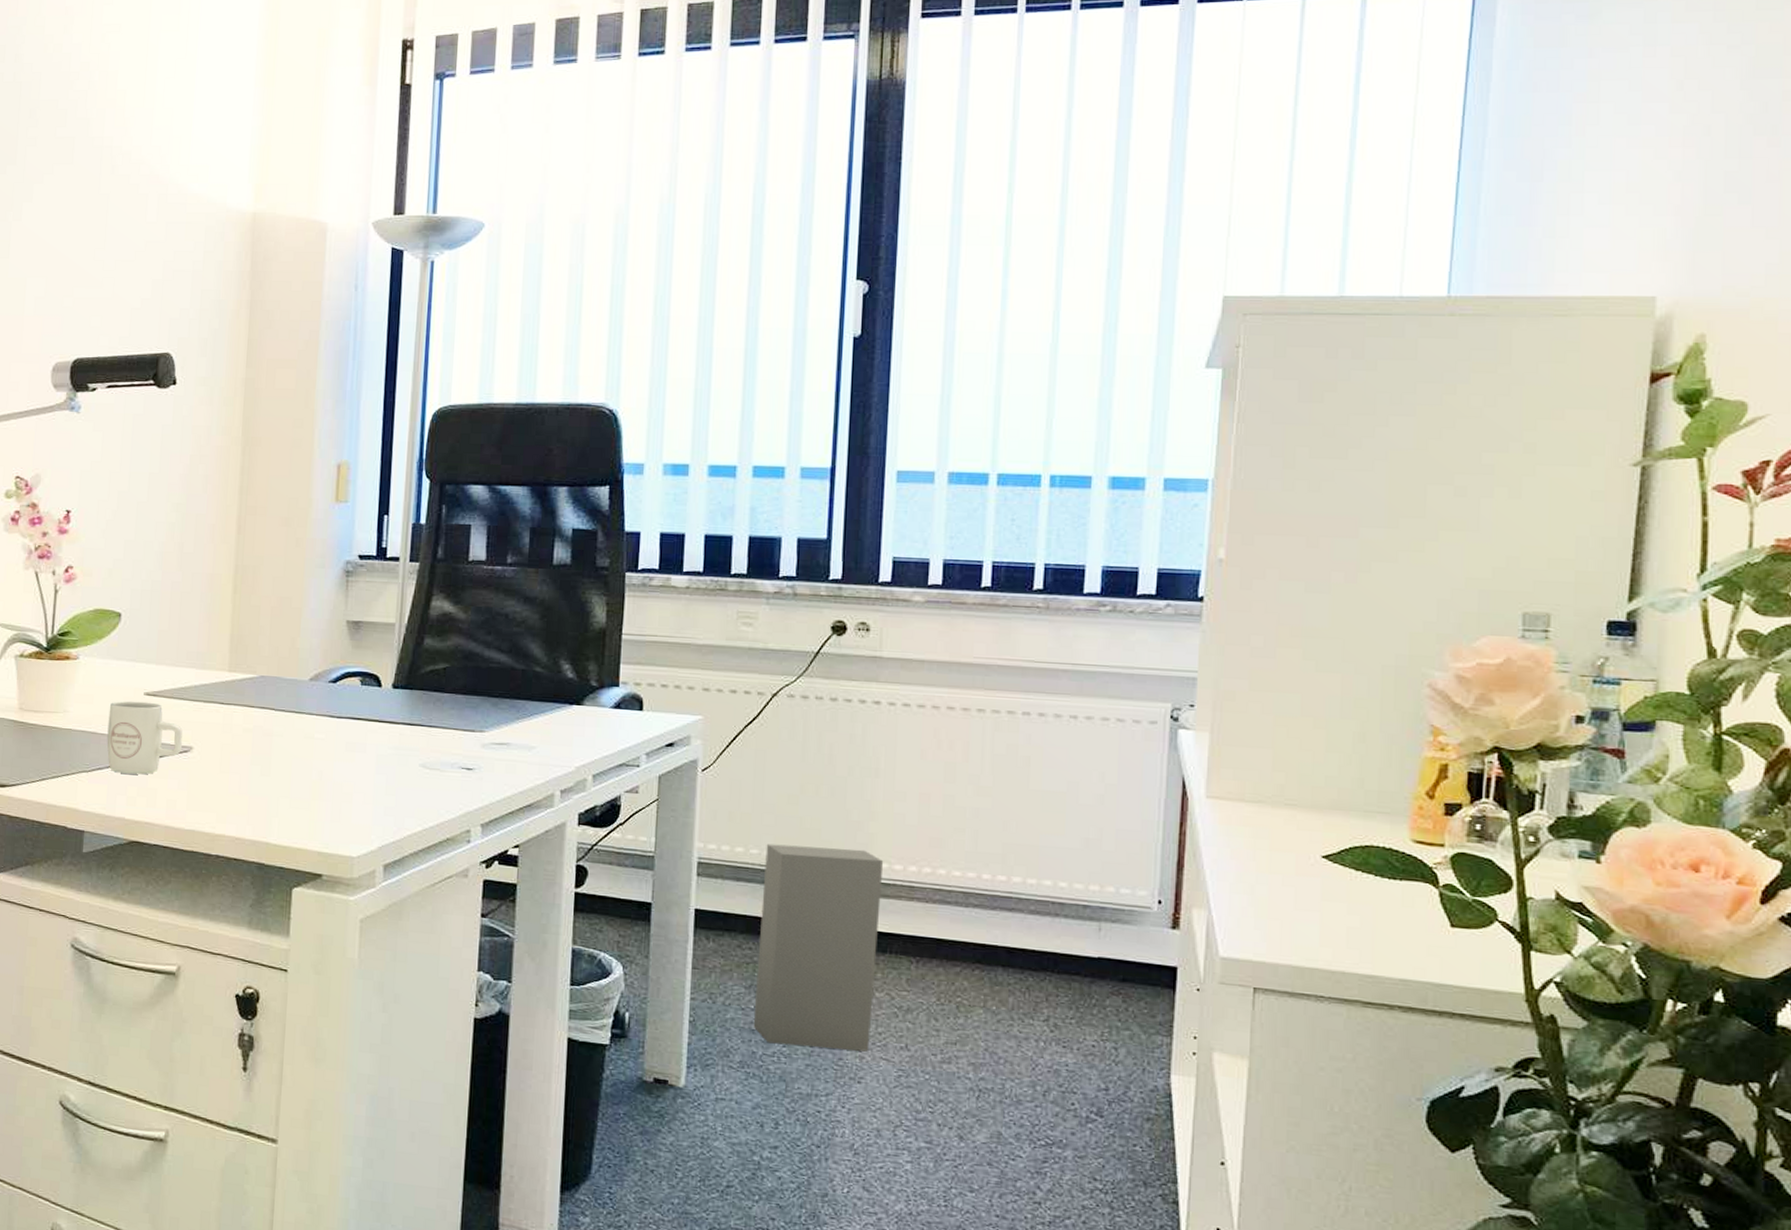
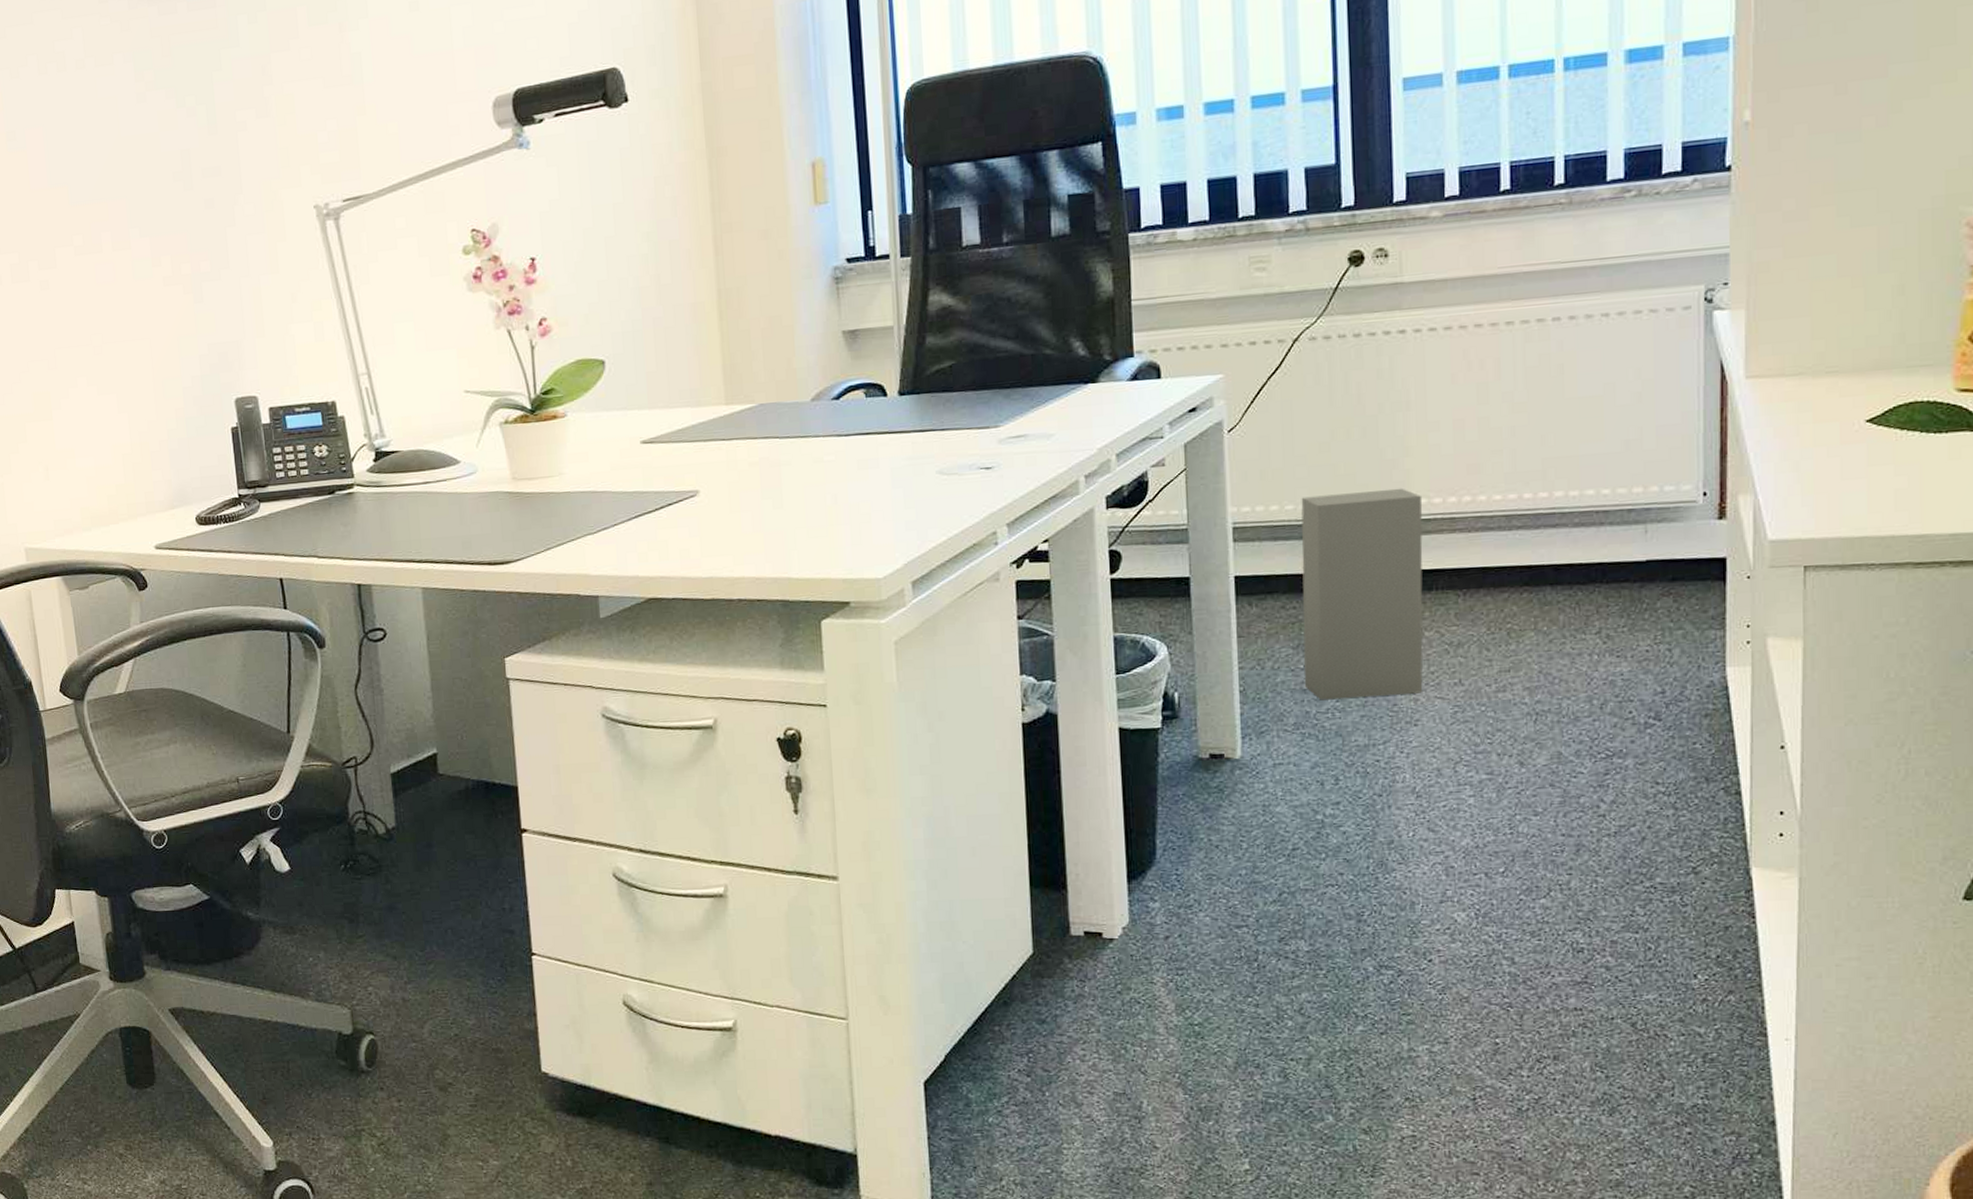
mug: present [107,701,183,775] -> none [606,450,688,530]

